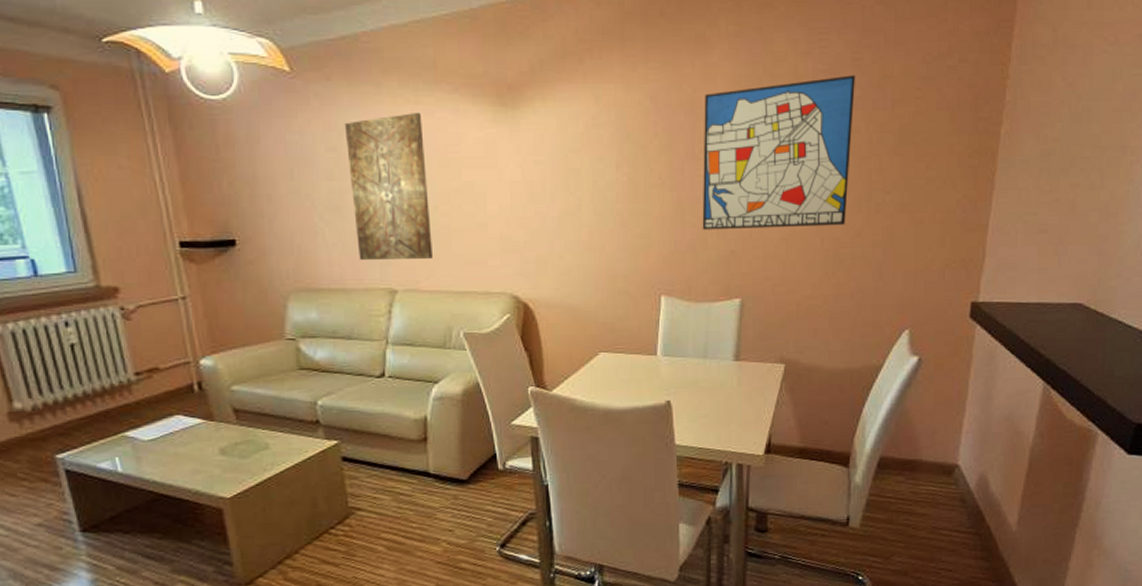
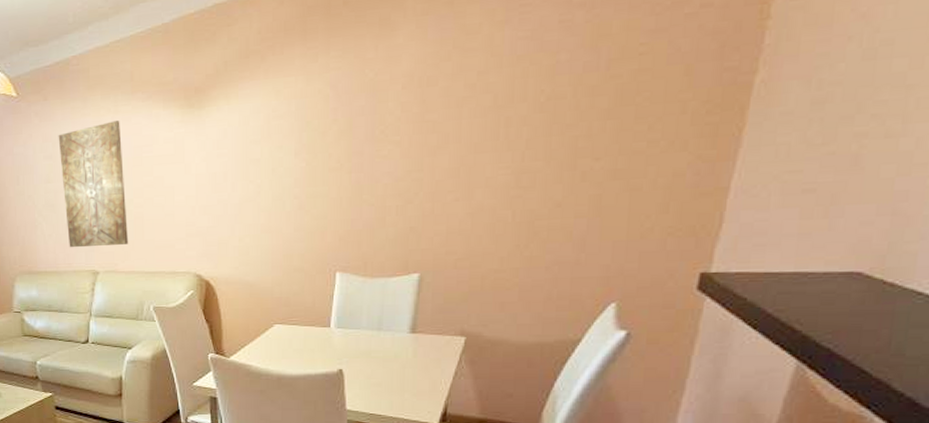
wall art: present [702,75,855,230] -> none [380,38,562,209]

